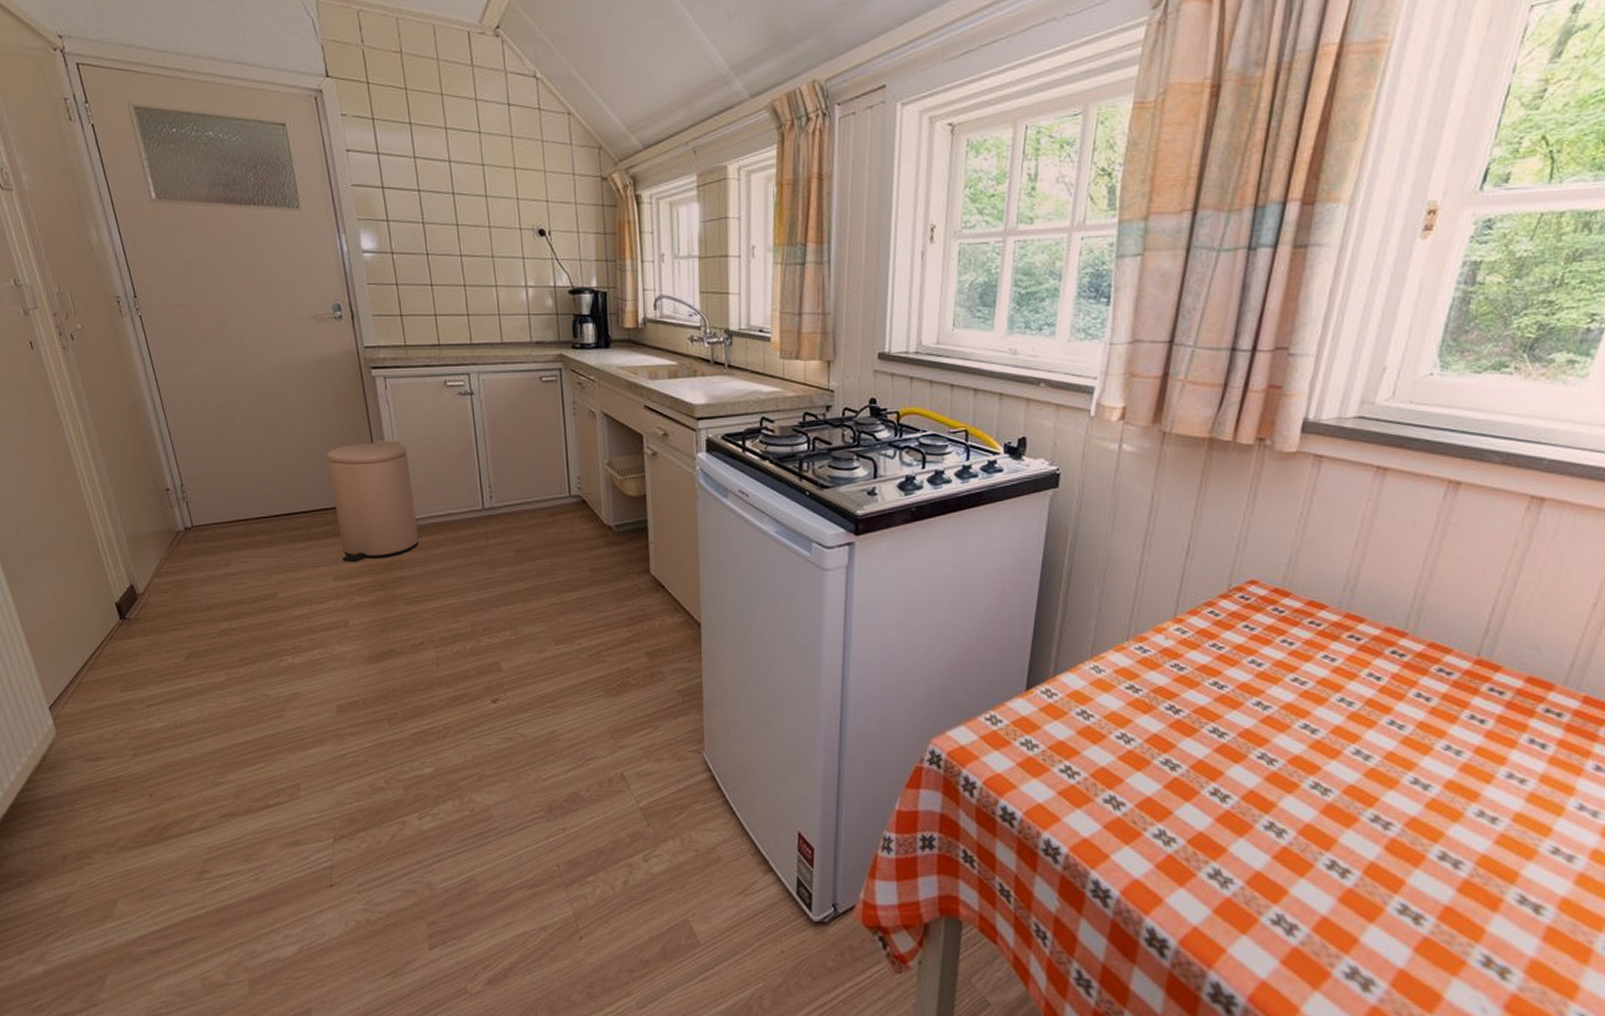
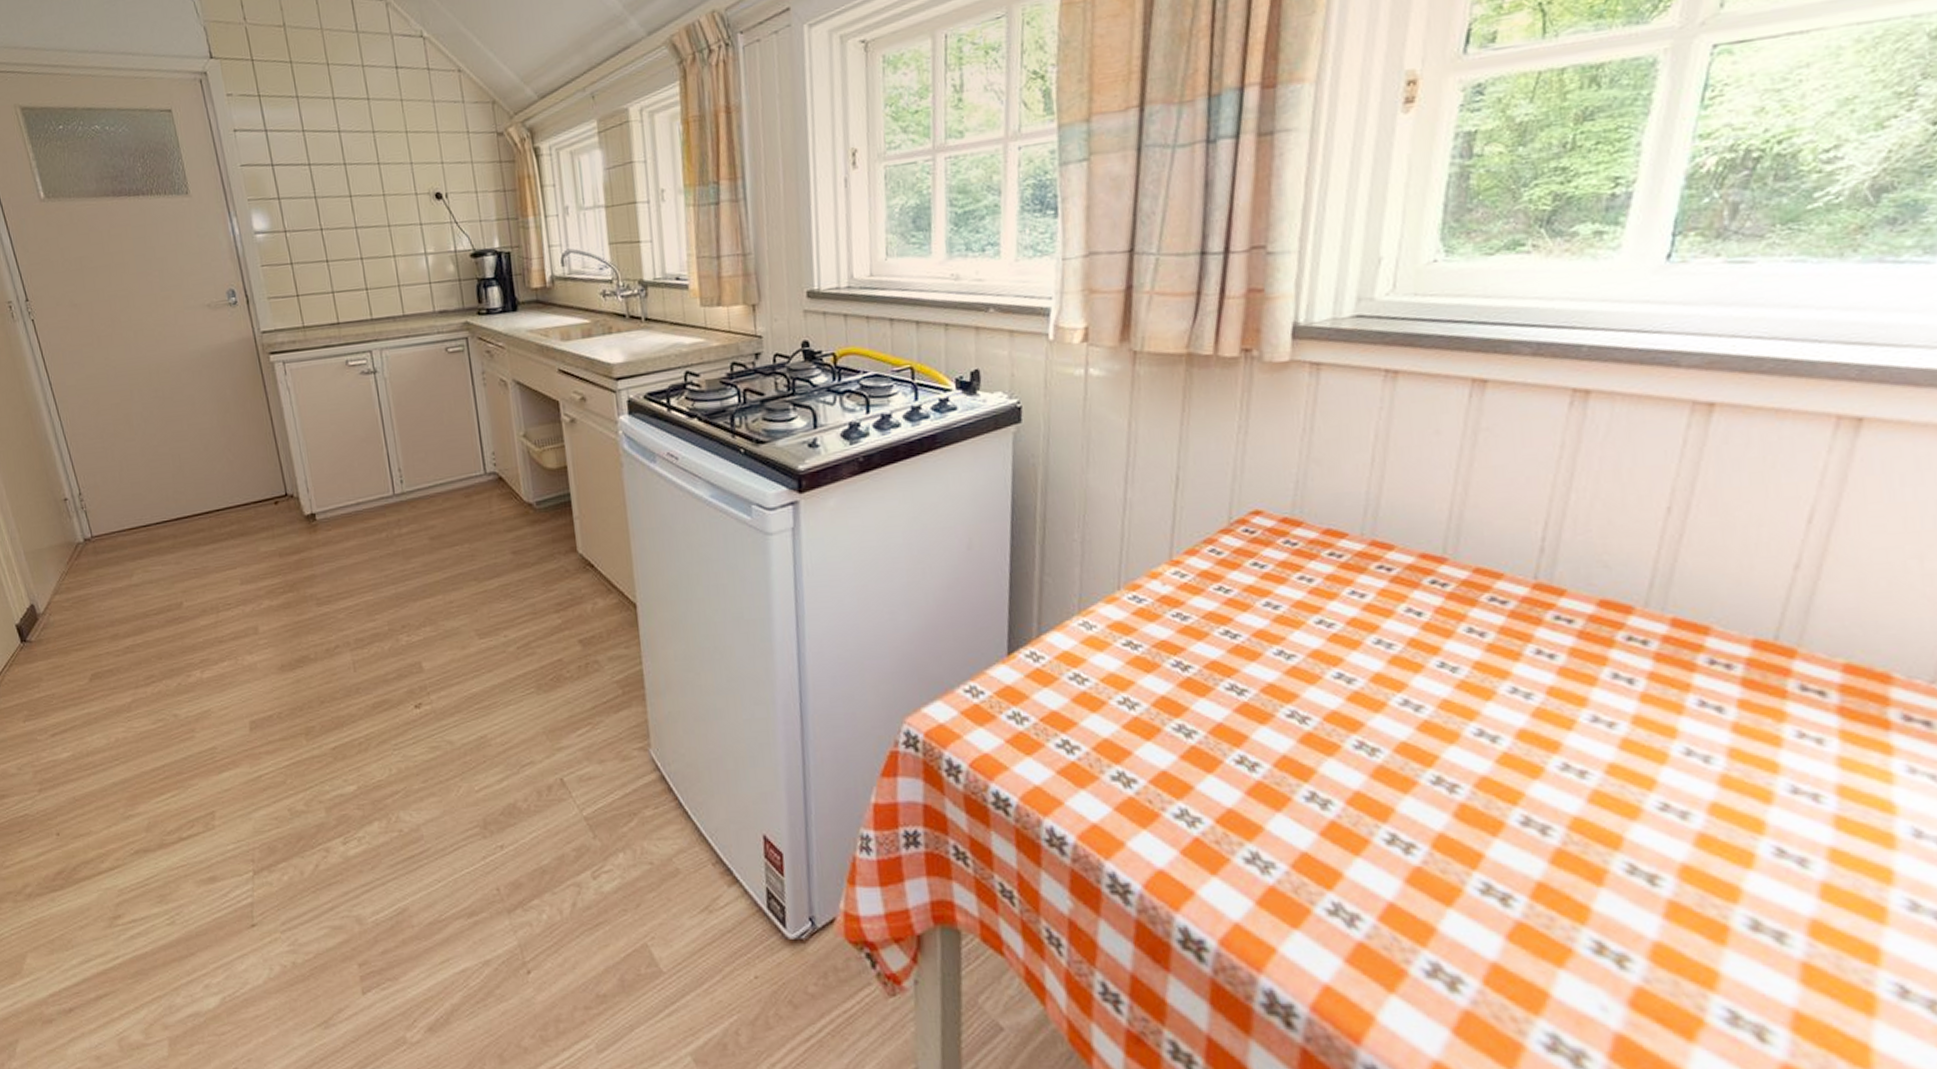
pedal bin: present [326,440,419,562] -> none [227,428,328,564]

